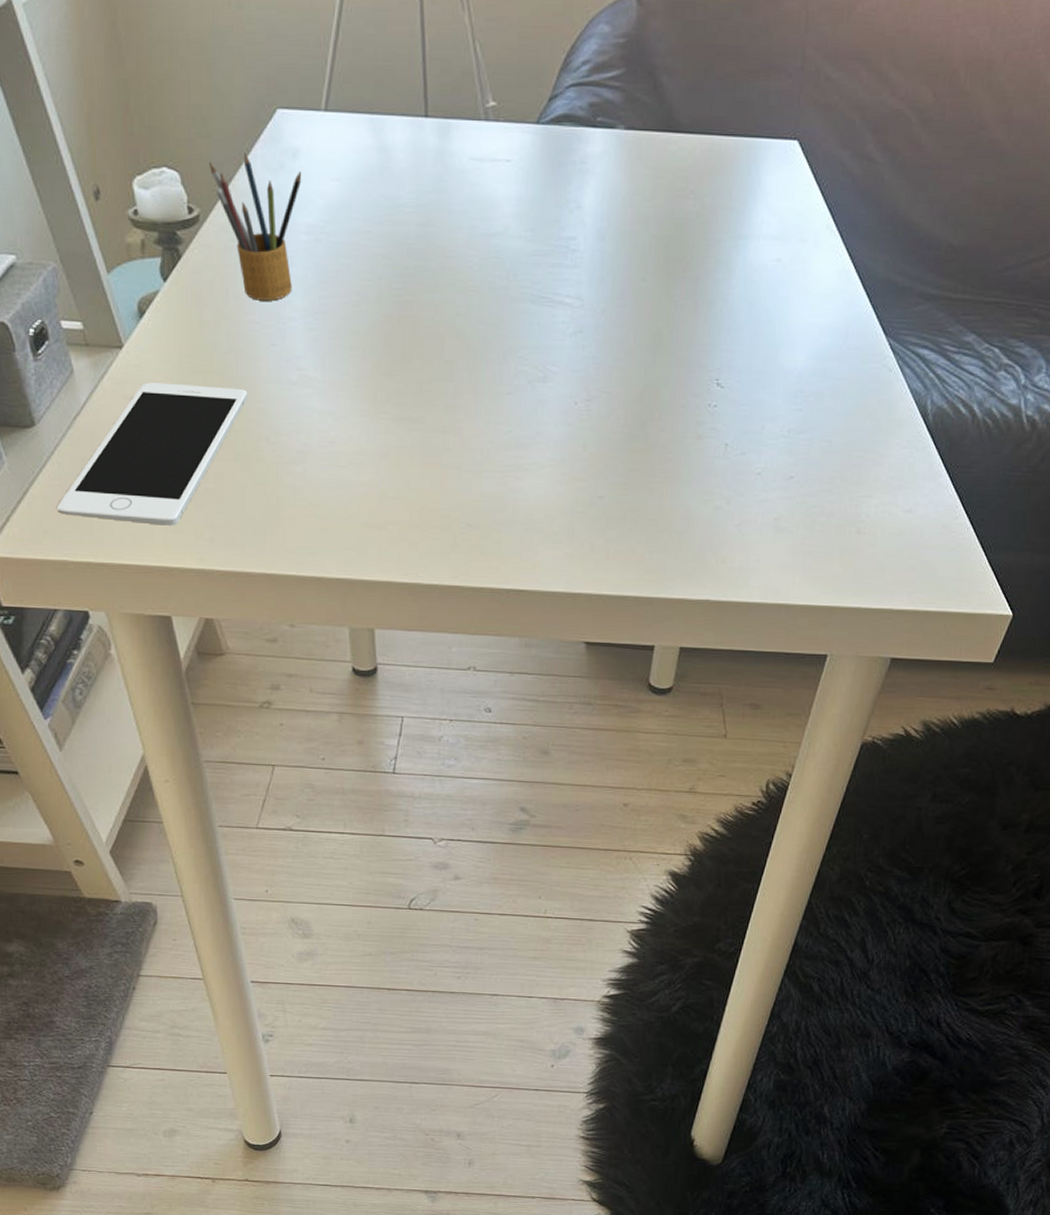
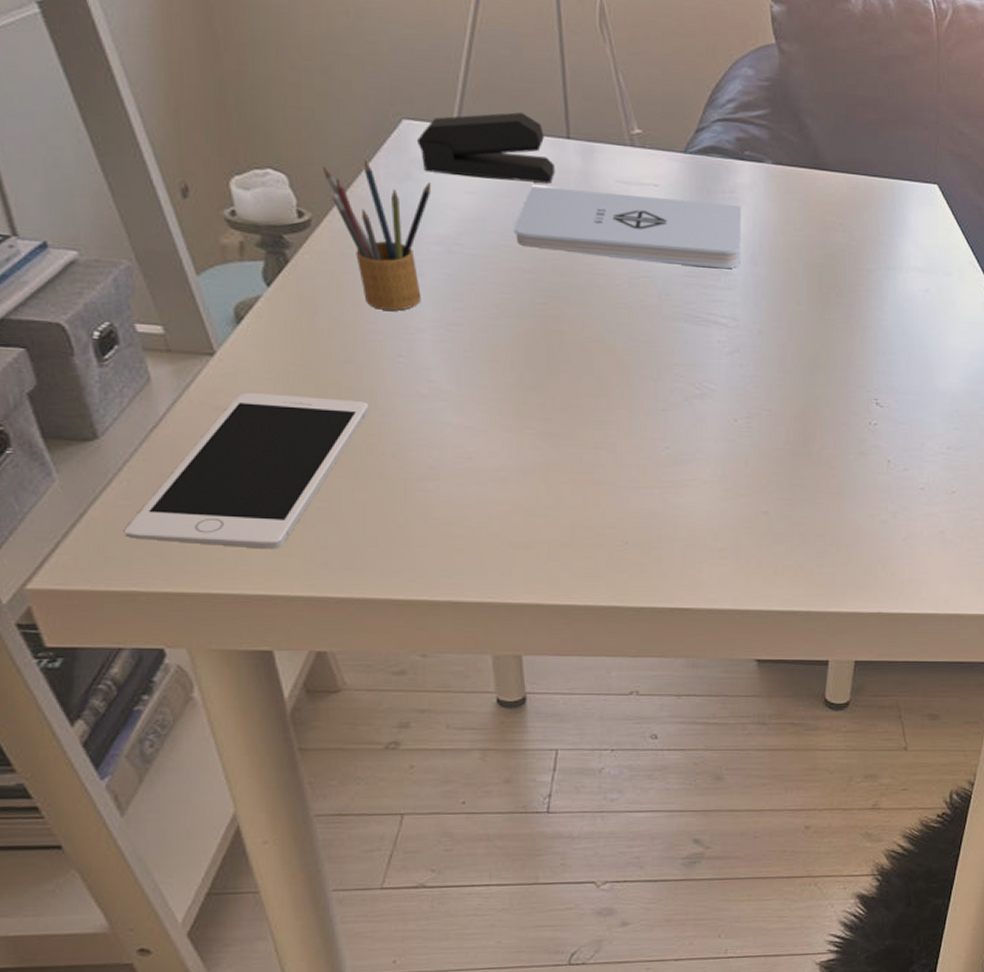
stapler: none [289,93,414,165] -> present [416,112,556,184]
notepad: none [374,169,590,245] -> present [513,186,741,268]

